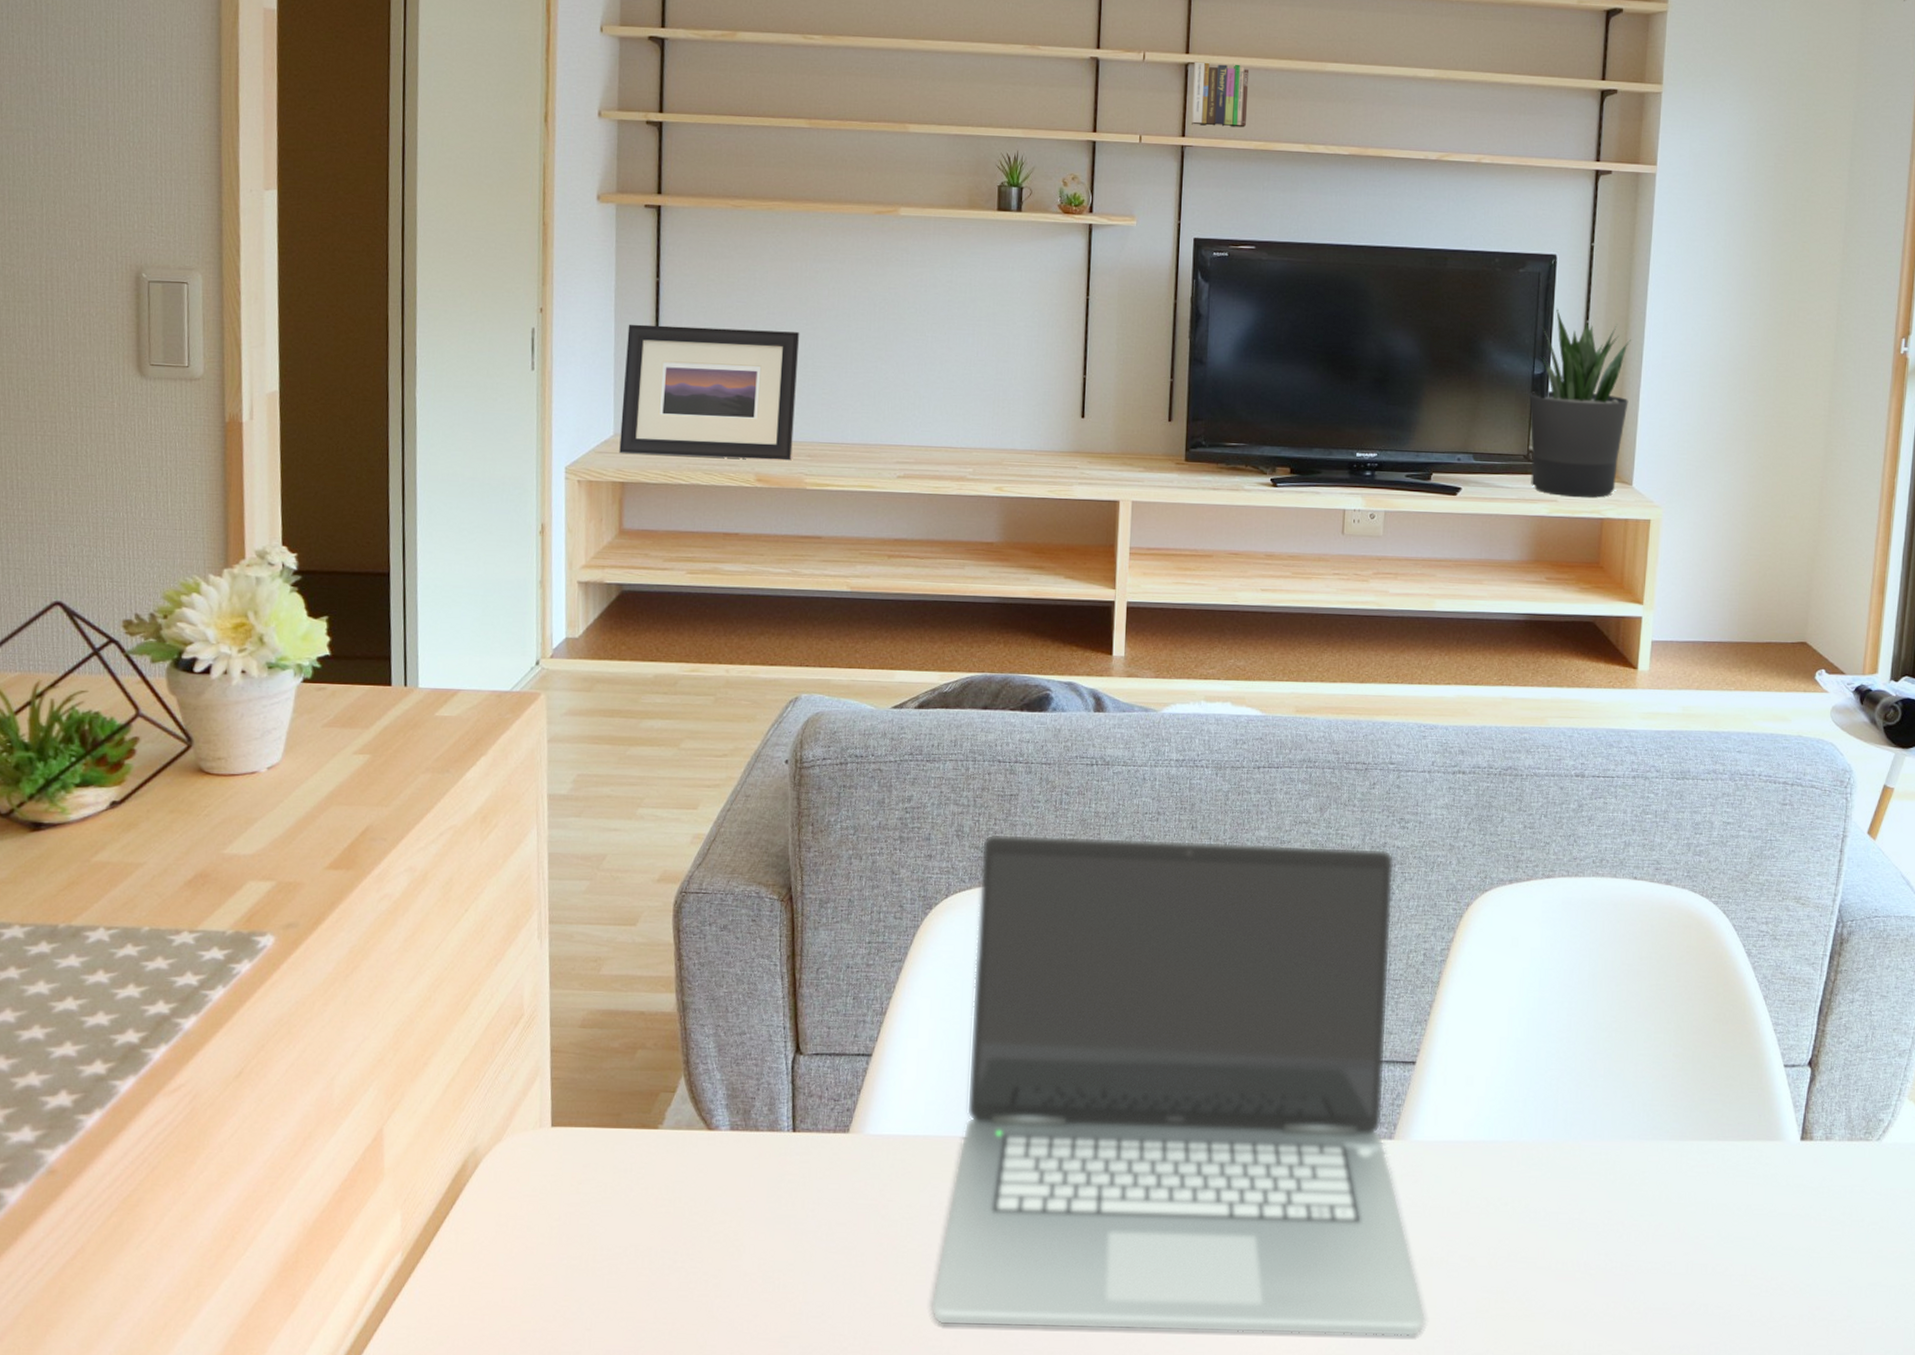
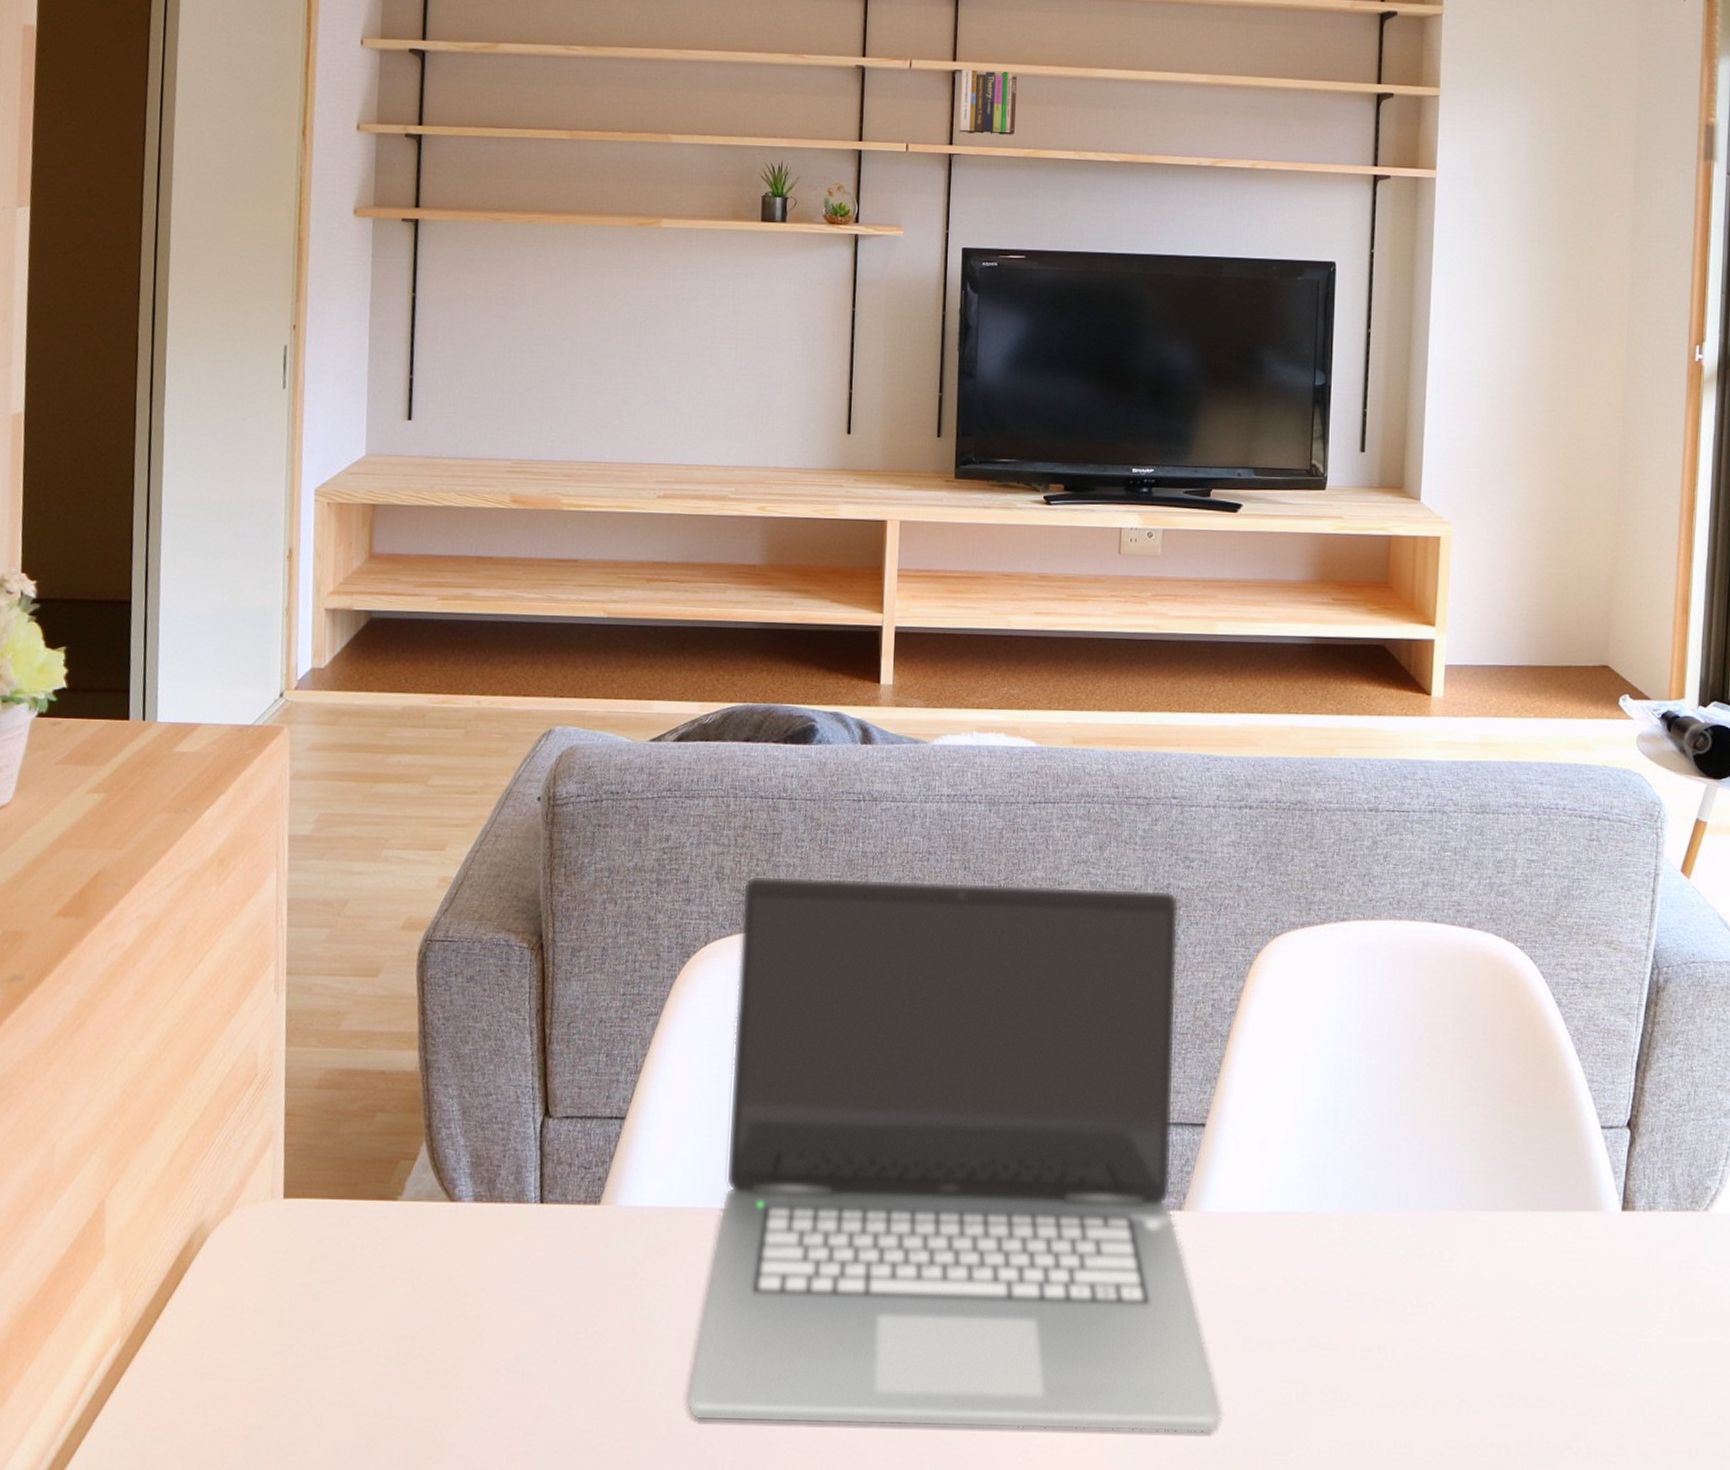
picture frame: present [619,324,800,461] -> none [371,340,559,481]
planter: present [1529,307,1631,498] -> none [1311,316,1415,514]

